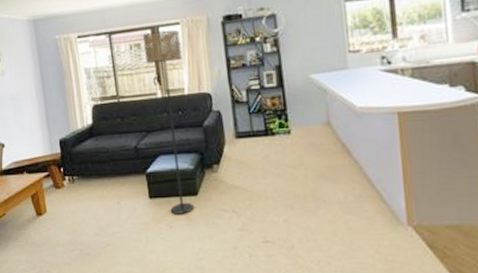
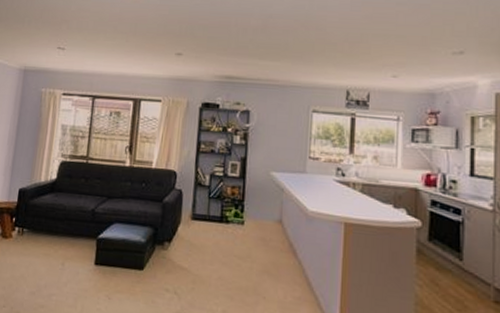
floor lamp: present [143,30,194,214] -> none [113,103,159,287]

